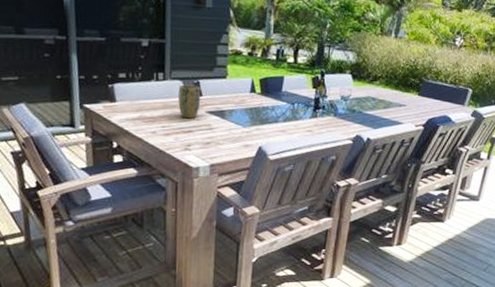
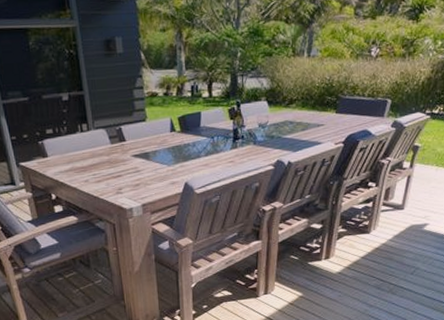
plant pot: present [178,84,201,119] -> none [103,132,125,165]

